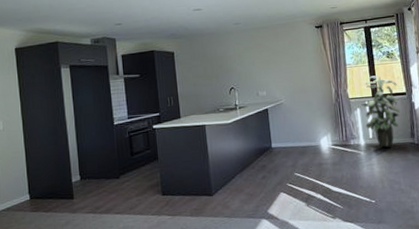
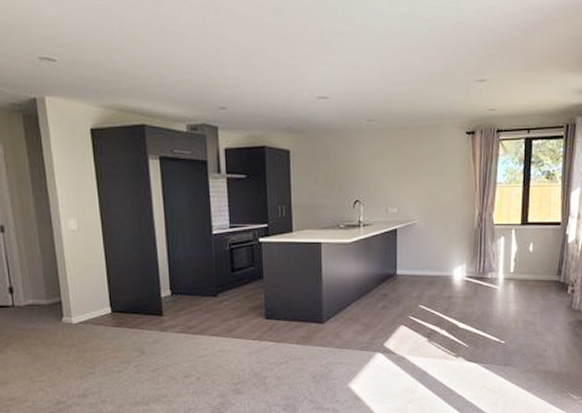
indoor plant: present [361,75,400,148] -> none [506,199,552,284]

